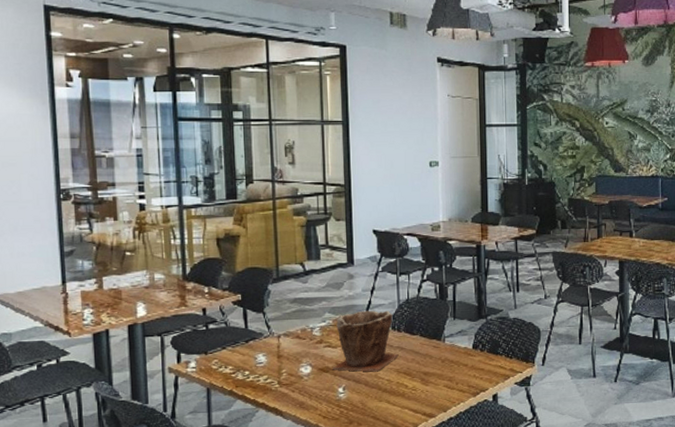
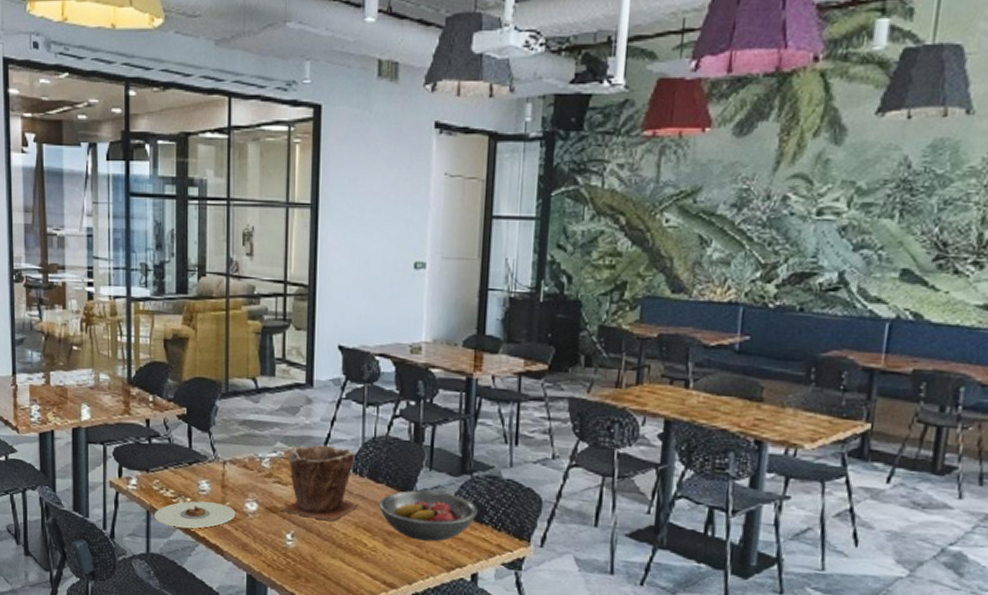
plate: none [215,372,292,399] -> present [155,501,236,529]
fruit bowl: none [415,334,494,376] -> present [378,490,479,542]

